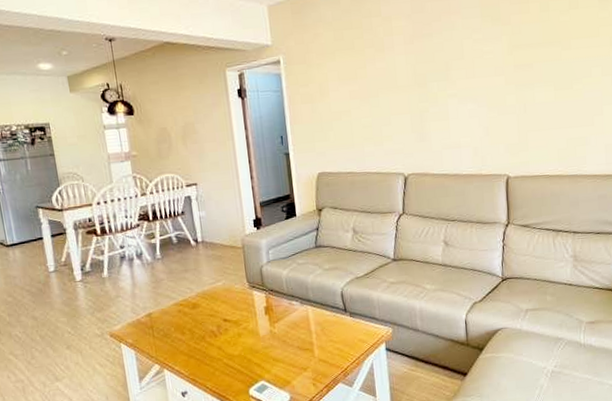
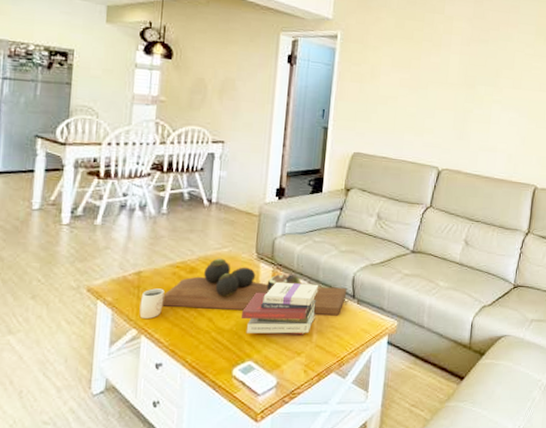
mug: none [156,326,177,354] -> present [139,288,165,319]
decorative tray: none [174,291,339,341] -> present [162,258,347,316]
books: none [245,303,314,356] -> present [240,281,319,335]

